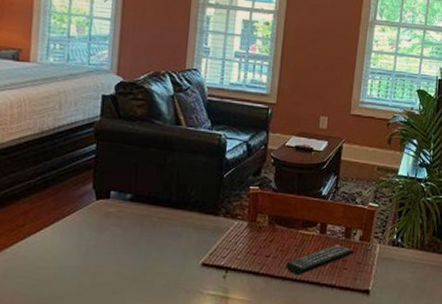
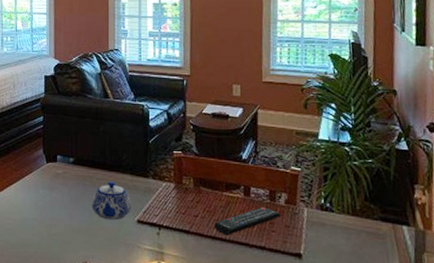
teapot: none [148,220,197,265] -> present [91,181,131,221]

